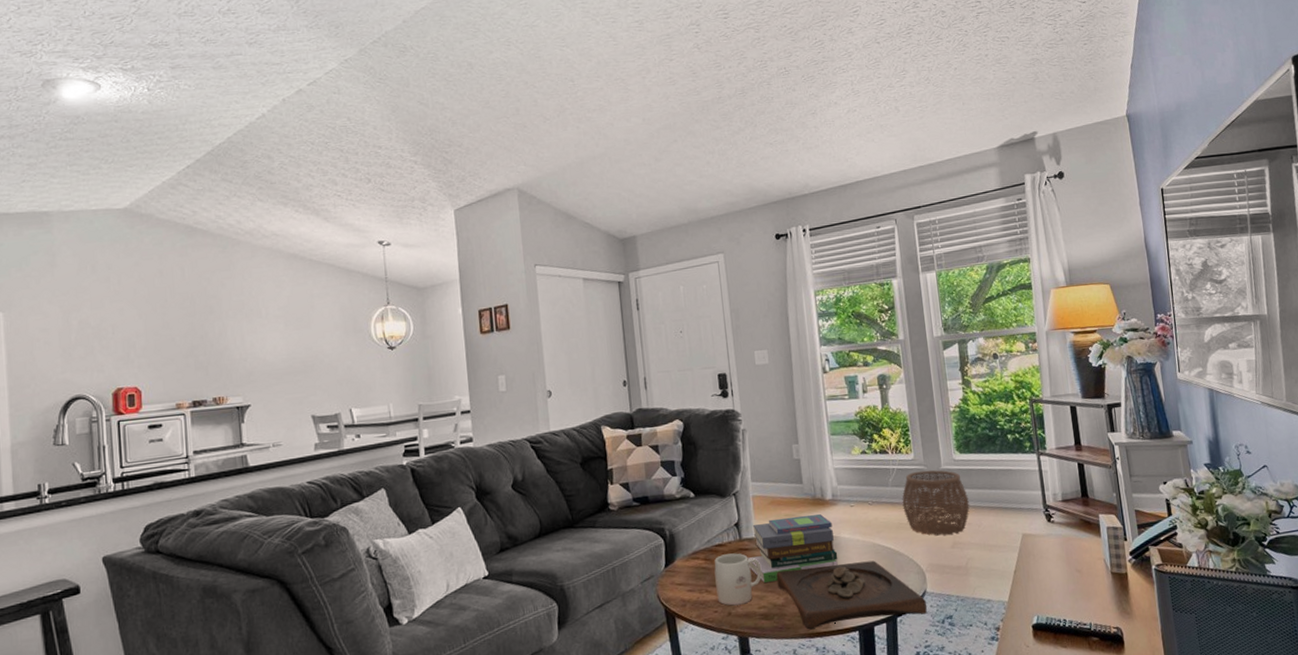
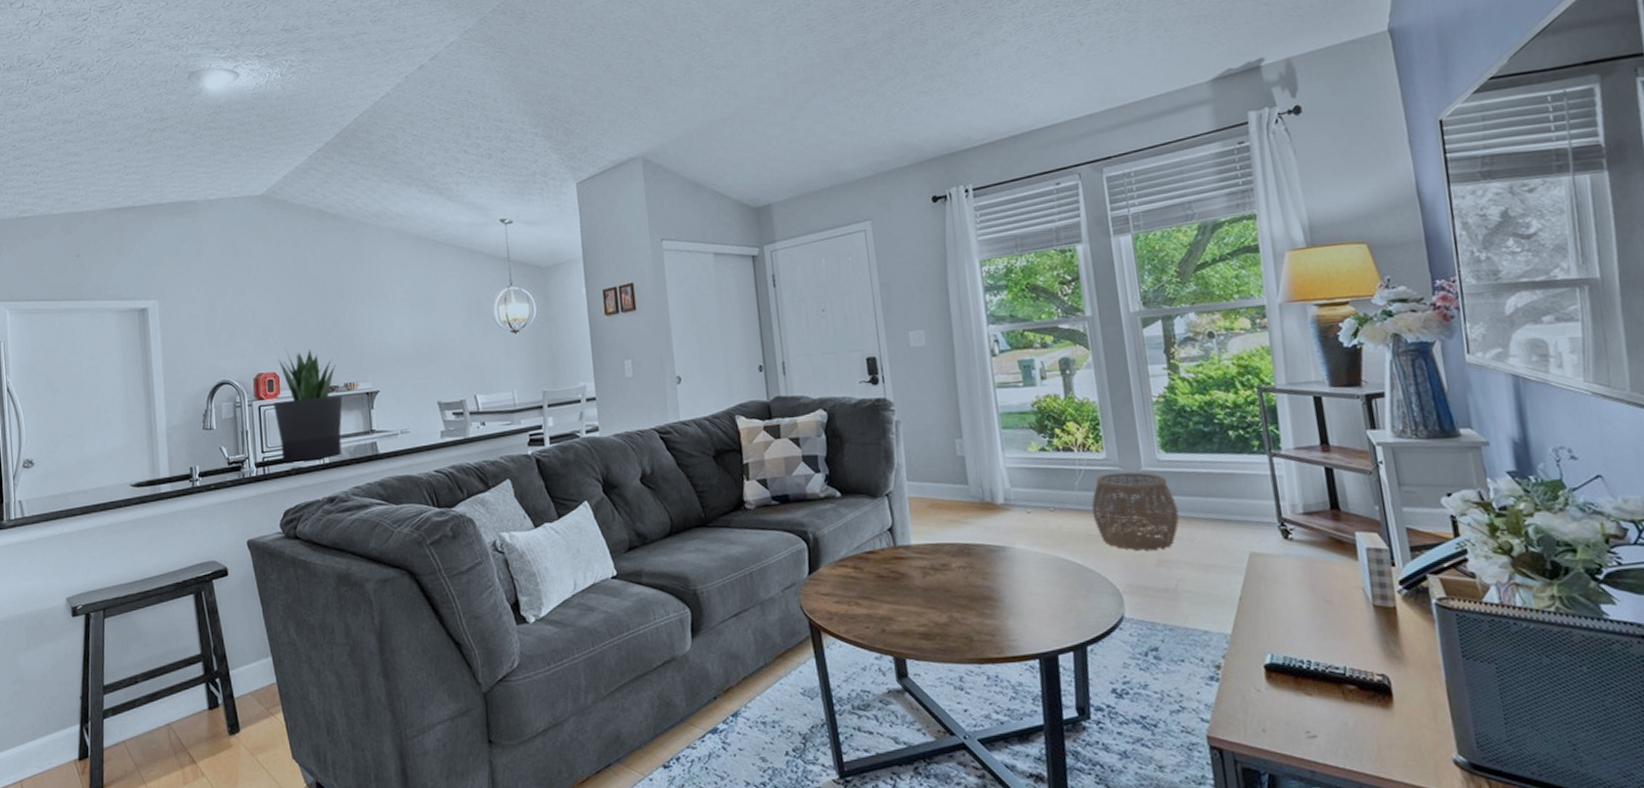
planter: none [135,362,211,478] -> present [274,347,343,464]
mug: present [714,553,762,606] -> none [864,562,921,622]
books: present [748,513,838,583] -> none [904,520,1013,597]
wooden tray: present [776,560,928,630] -> none [937,577,1126,655]

